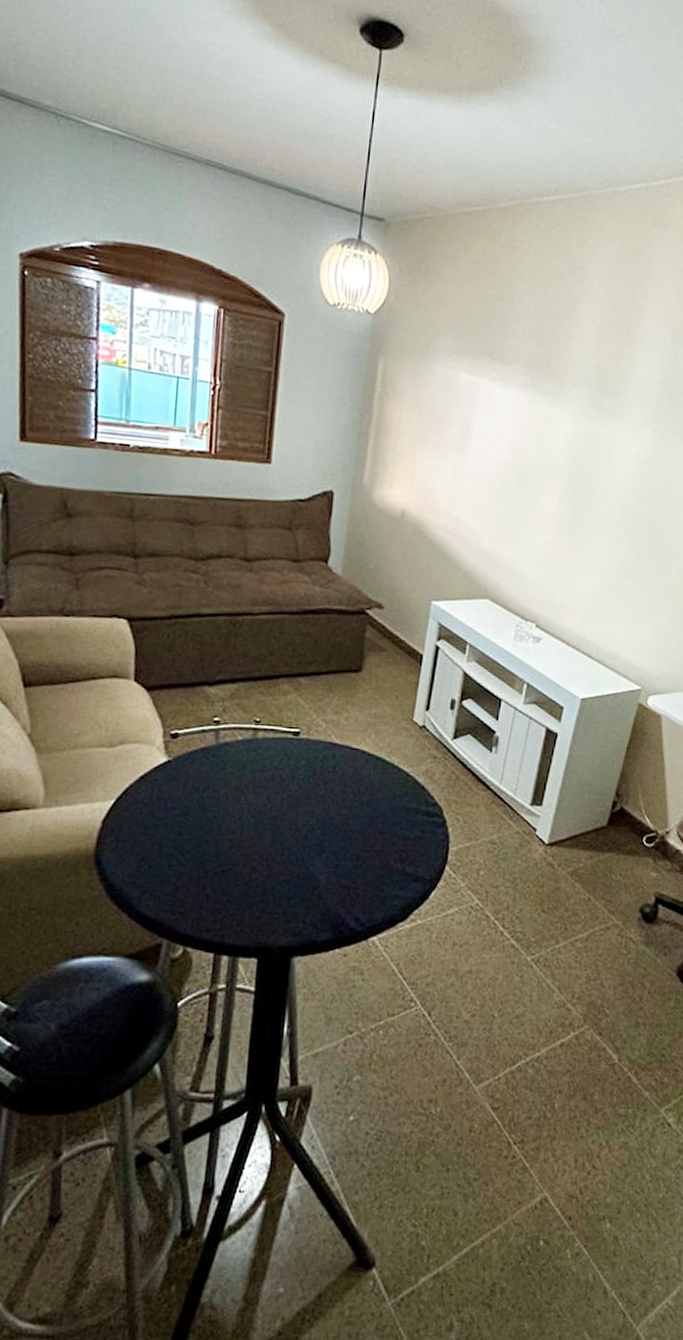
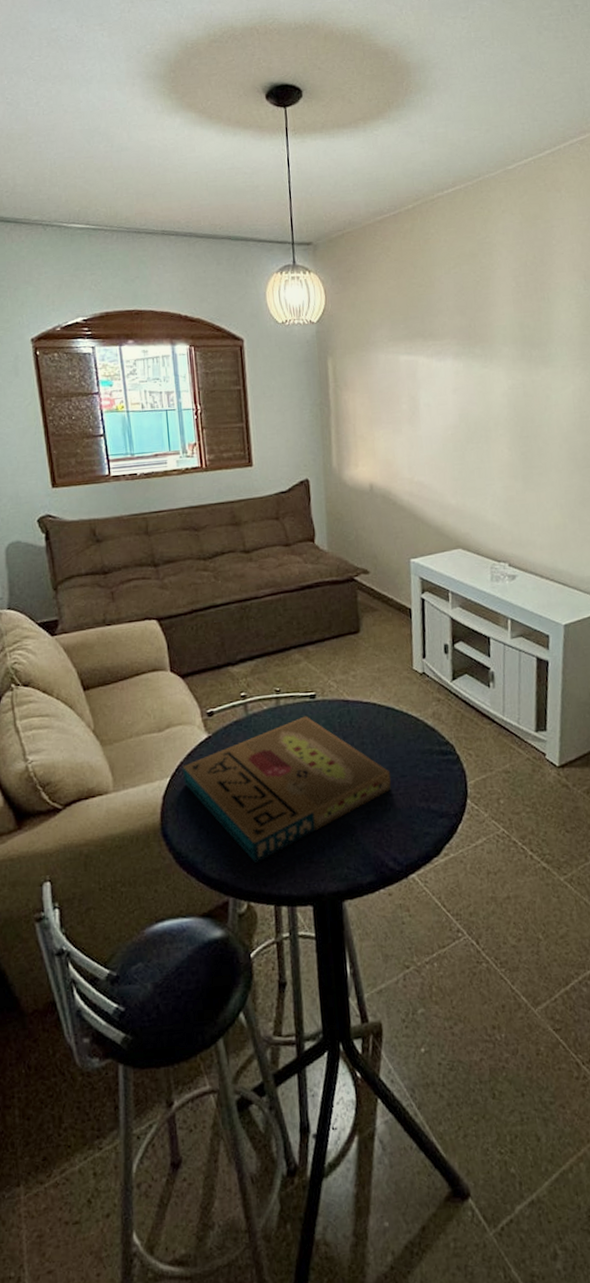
pizza box: none [130,753,369,907] -> present [182,716,391,864]

